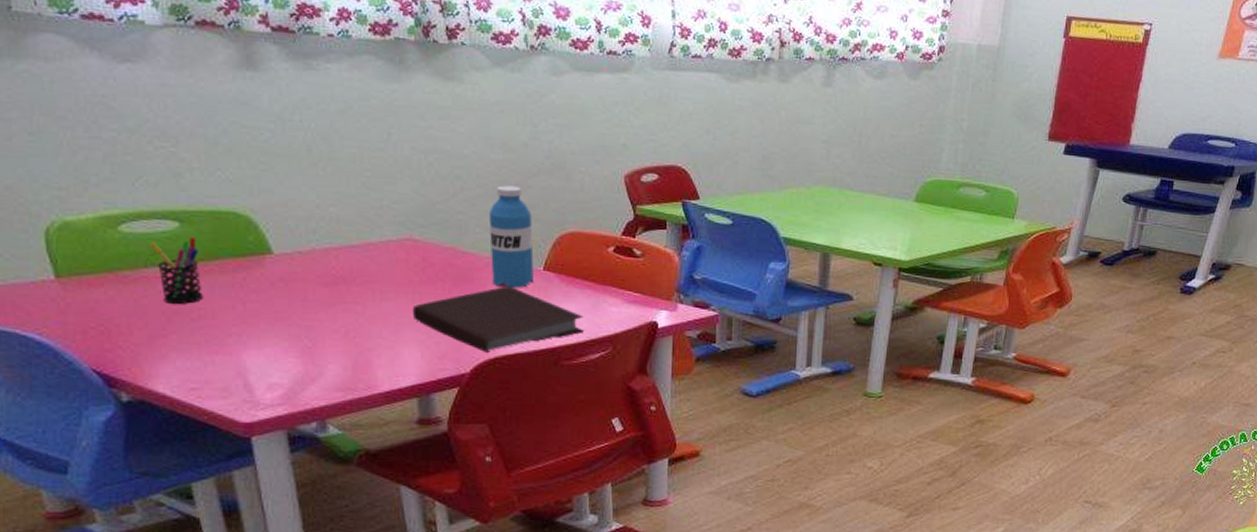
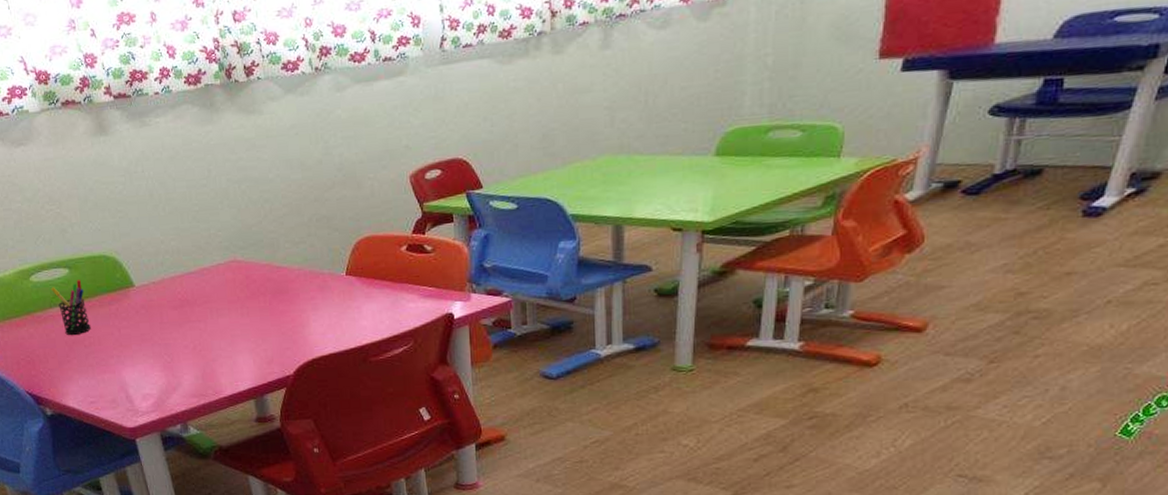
notebook: present [412,286,584,352] -> none [242,293,386,355]
water bottle: present [488,185,534,288] -> none [295,200,338,295]

